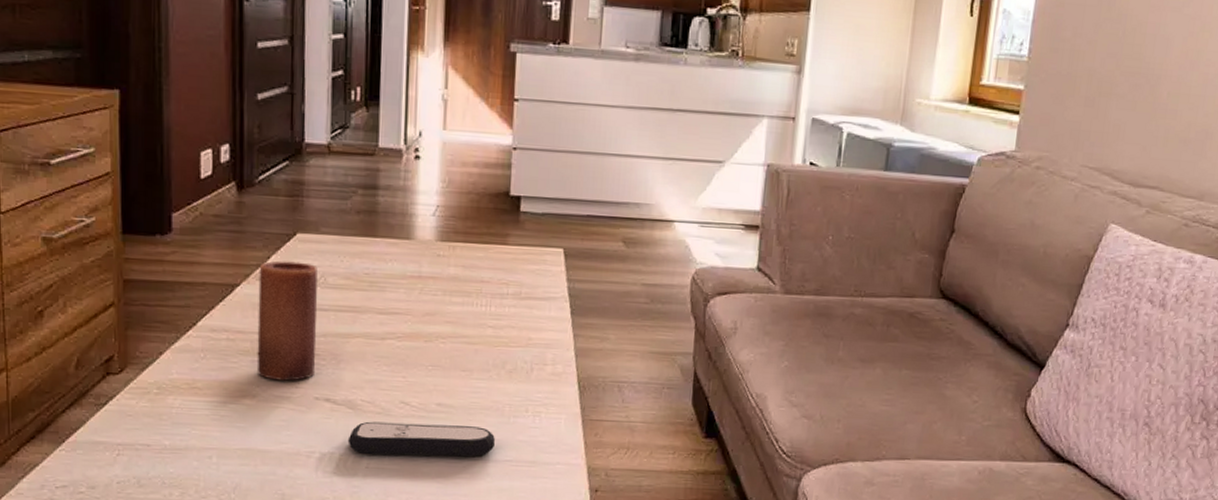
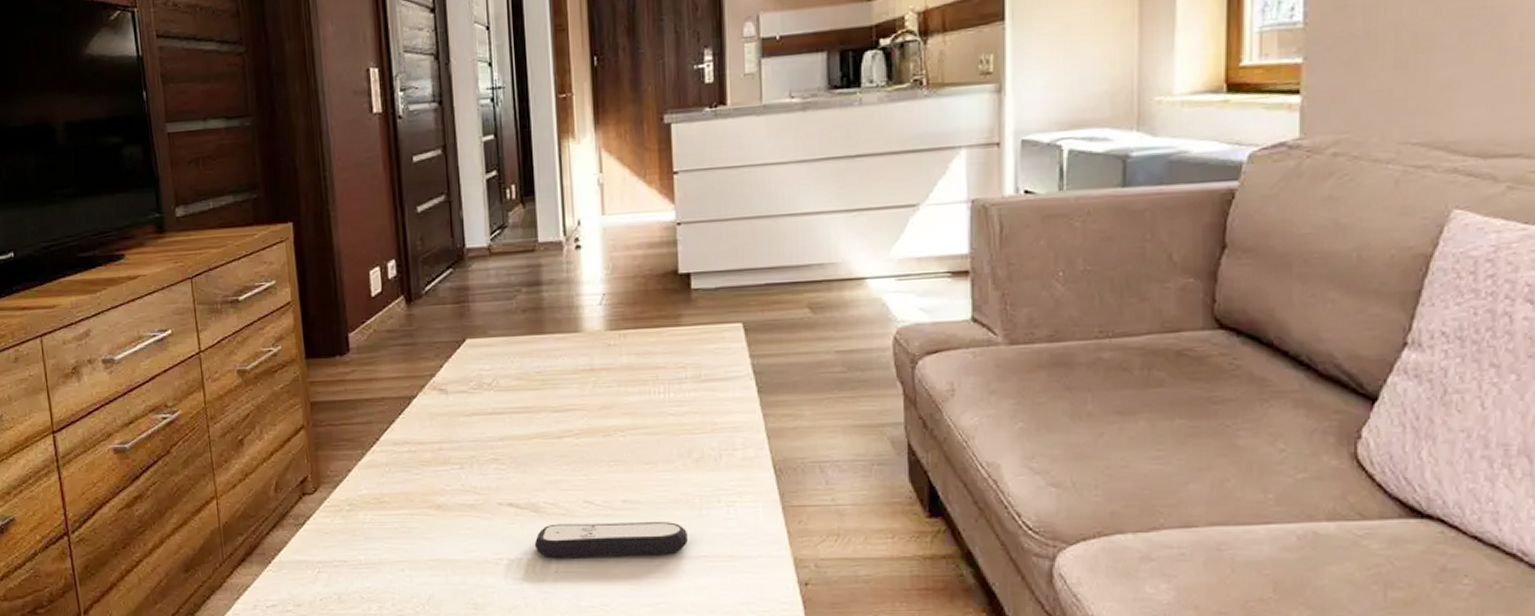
candle: present [256,260,318,381] -> none [433,367,496,489]

